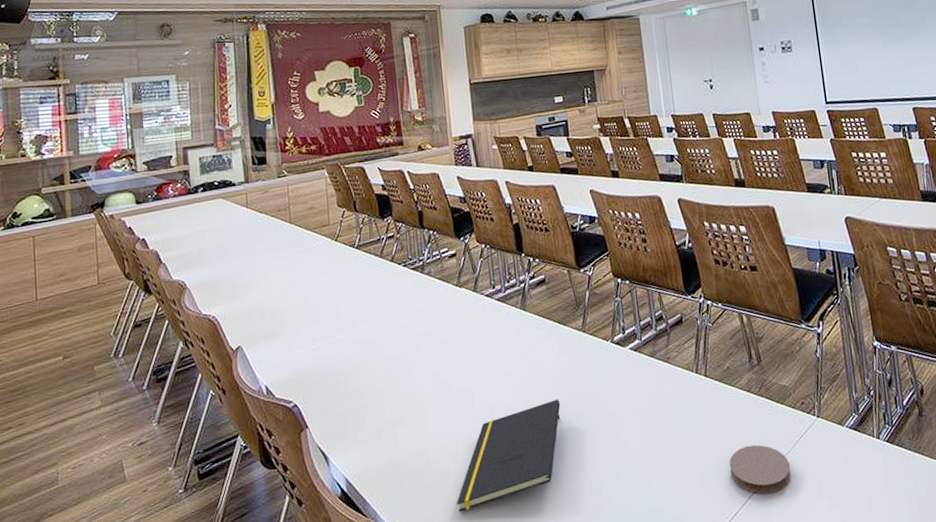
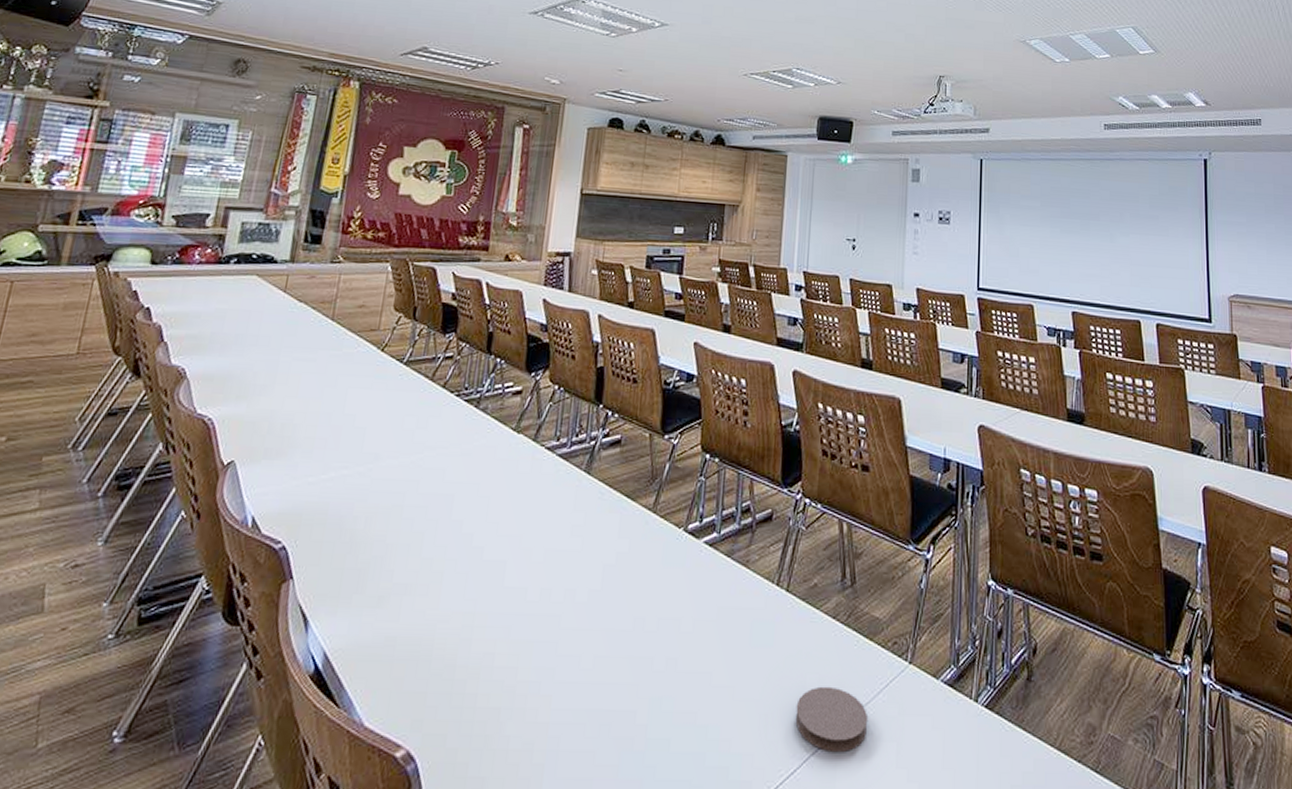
notepad: present [456,399,561,512] -> none [454,591,609,718]

